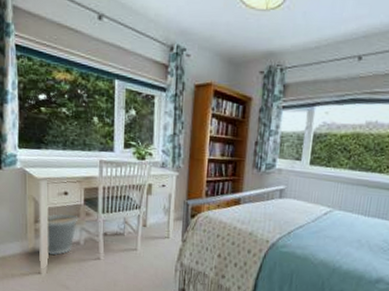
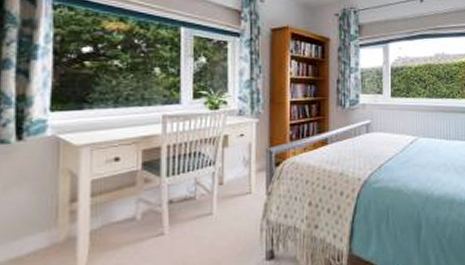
wastebasket: present [38,214,79,255] -> none [75,185,134,241]

